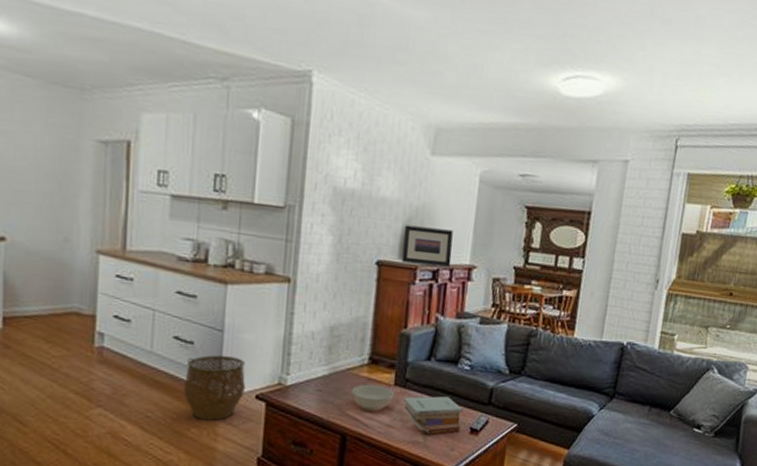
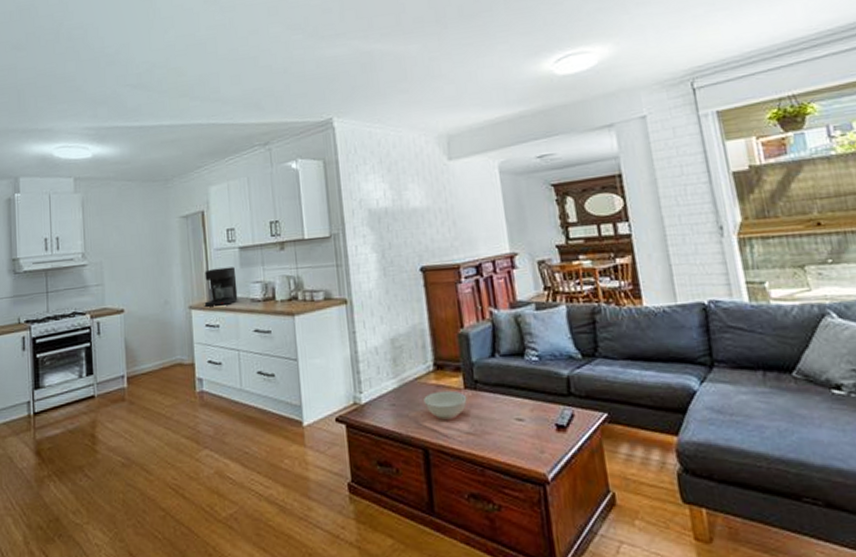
coffee maker: none [116,212,163,258] -> present [204,266,238,307]
basket: present [184,355,246,421] -> none [272,382,326,450]
picture frame: present [401,225,453,267] -> none [439,224,492,264]
books: present [403,396,463,436] -> none [477,393,546,440]

